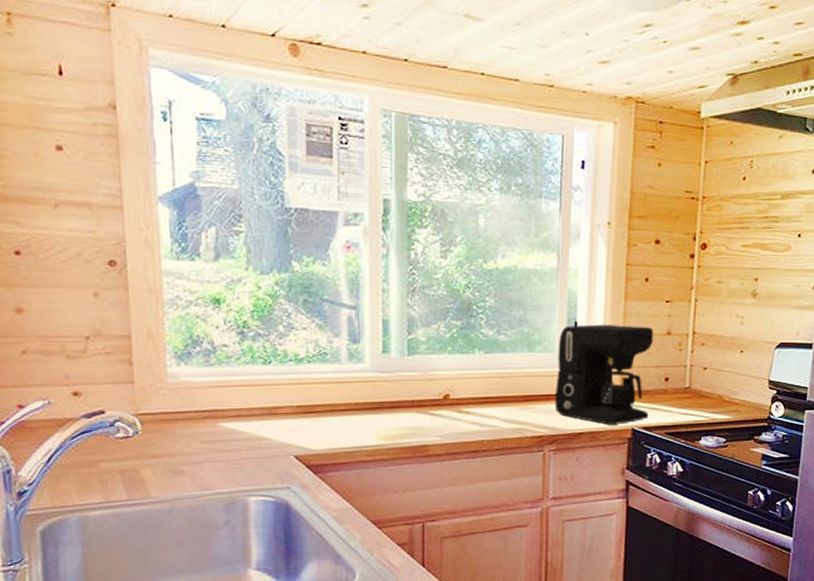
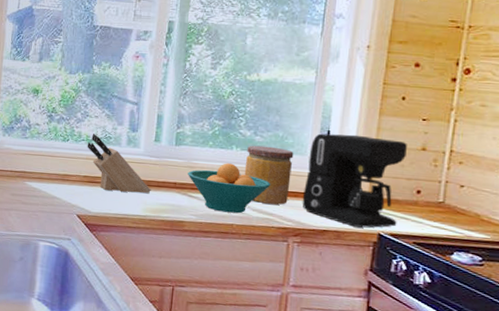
knife block: none [296,351,385,420] -> present [87,134,151,193]
fruit bowl: none [426,370,521,428] -> present [188,163,271,214]
jar: none [490,346,542,412] -> present [244,145,294,205]

